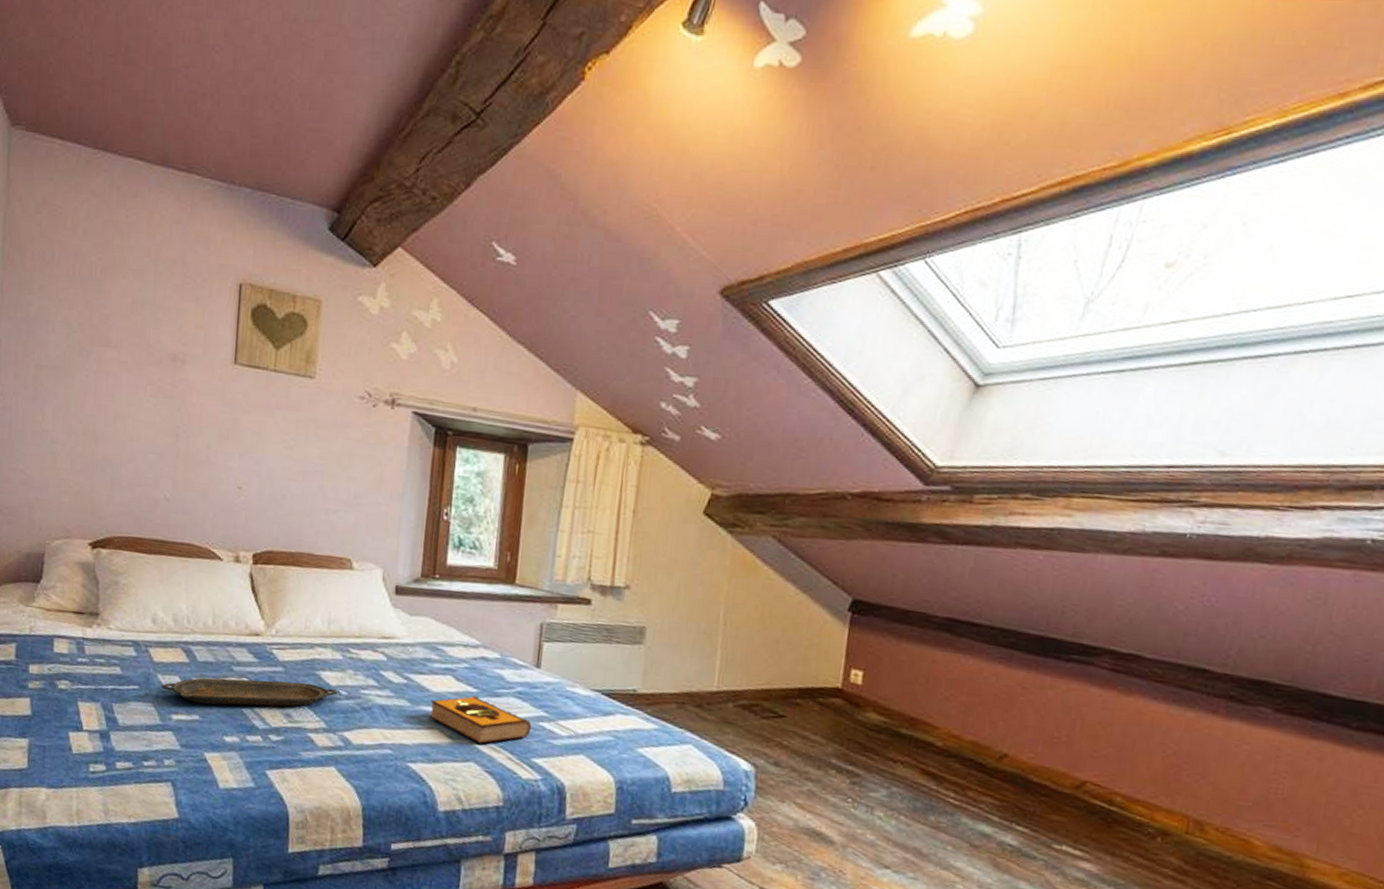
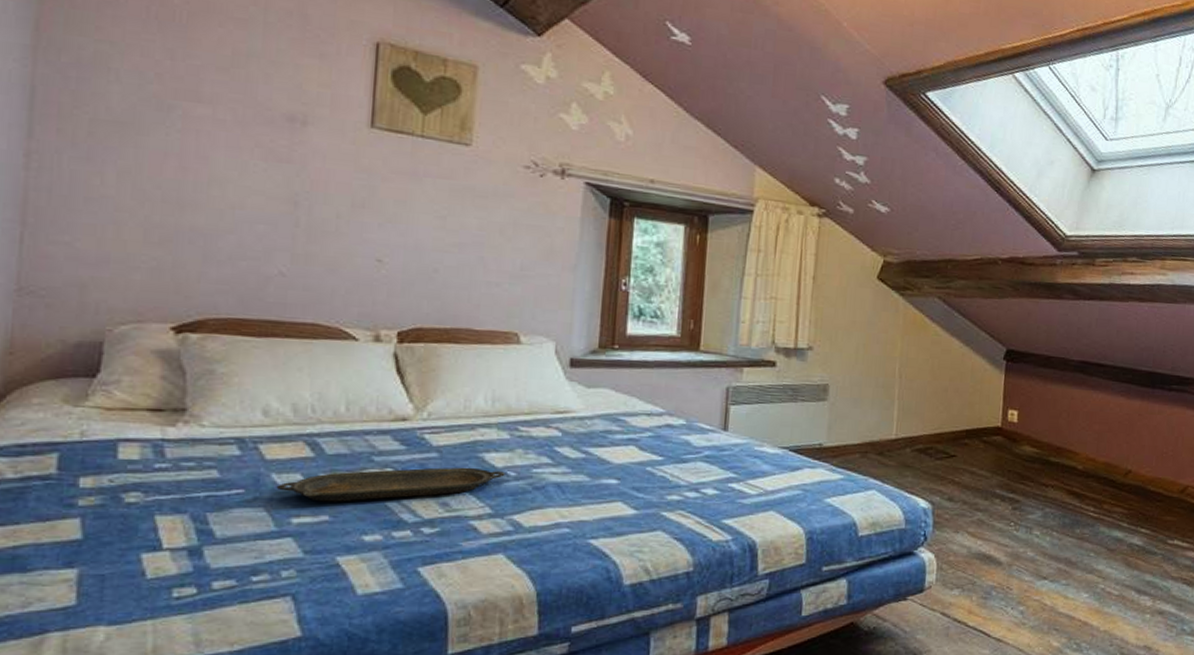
hardback book: present [429,696,532,744] -> none [611,464,721,512]

